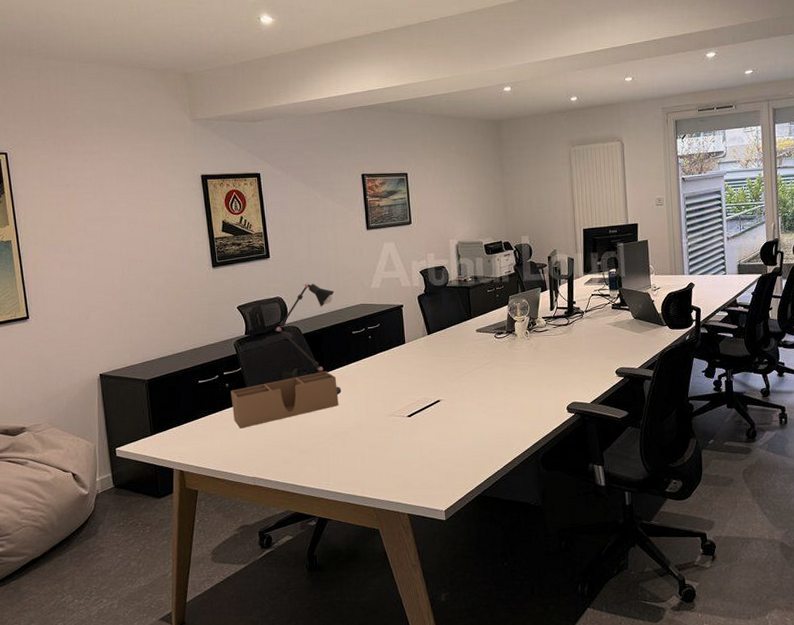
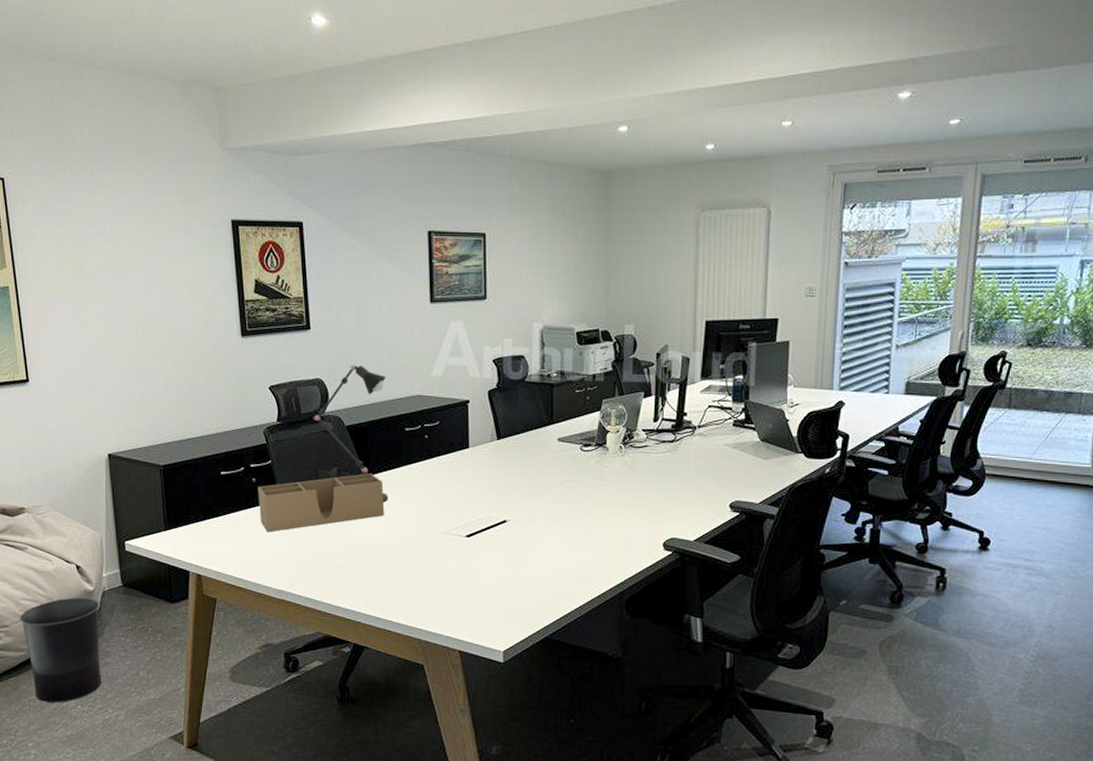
waste bin: none [21,501,96,600] -> present [20,597,101,703]

